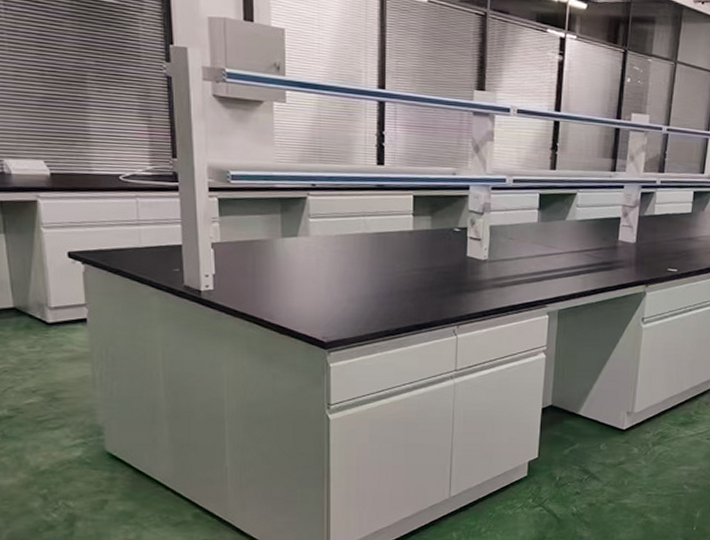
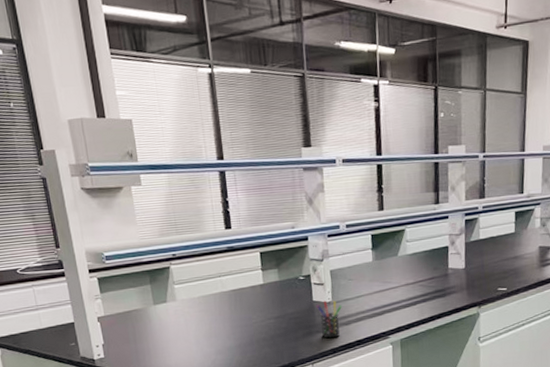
pen holder: none [470,258,498,300] -> present [316,300,342,339]

